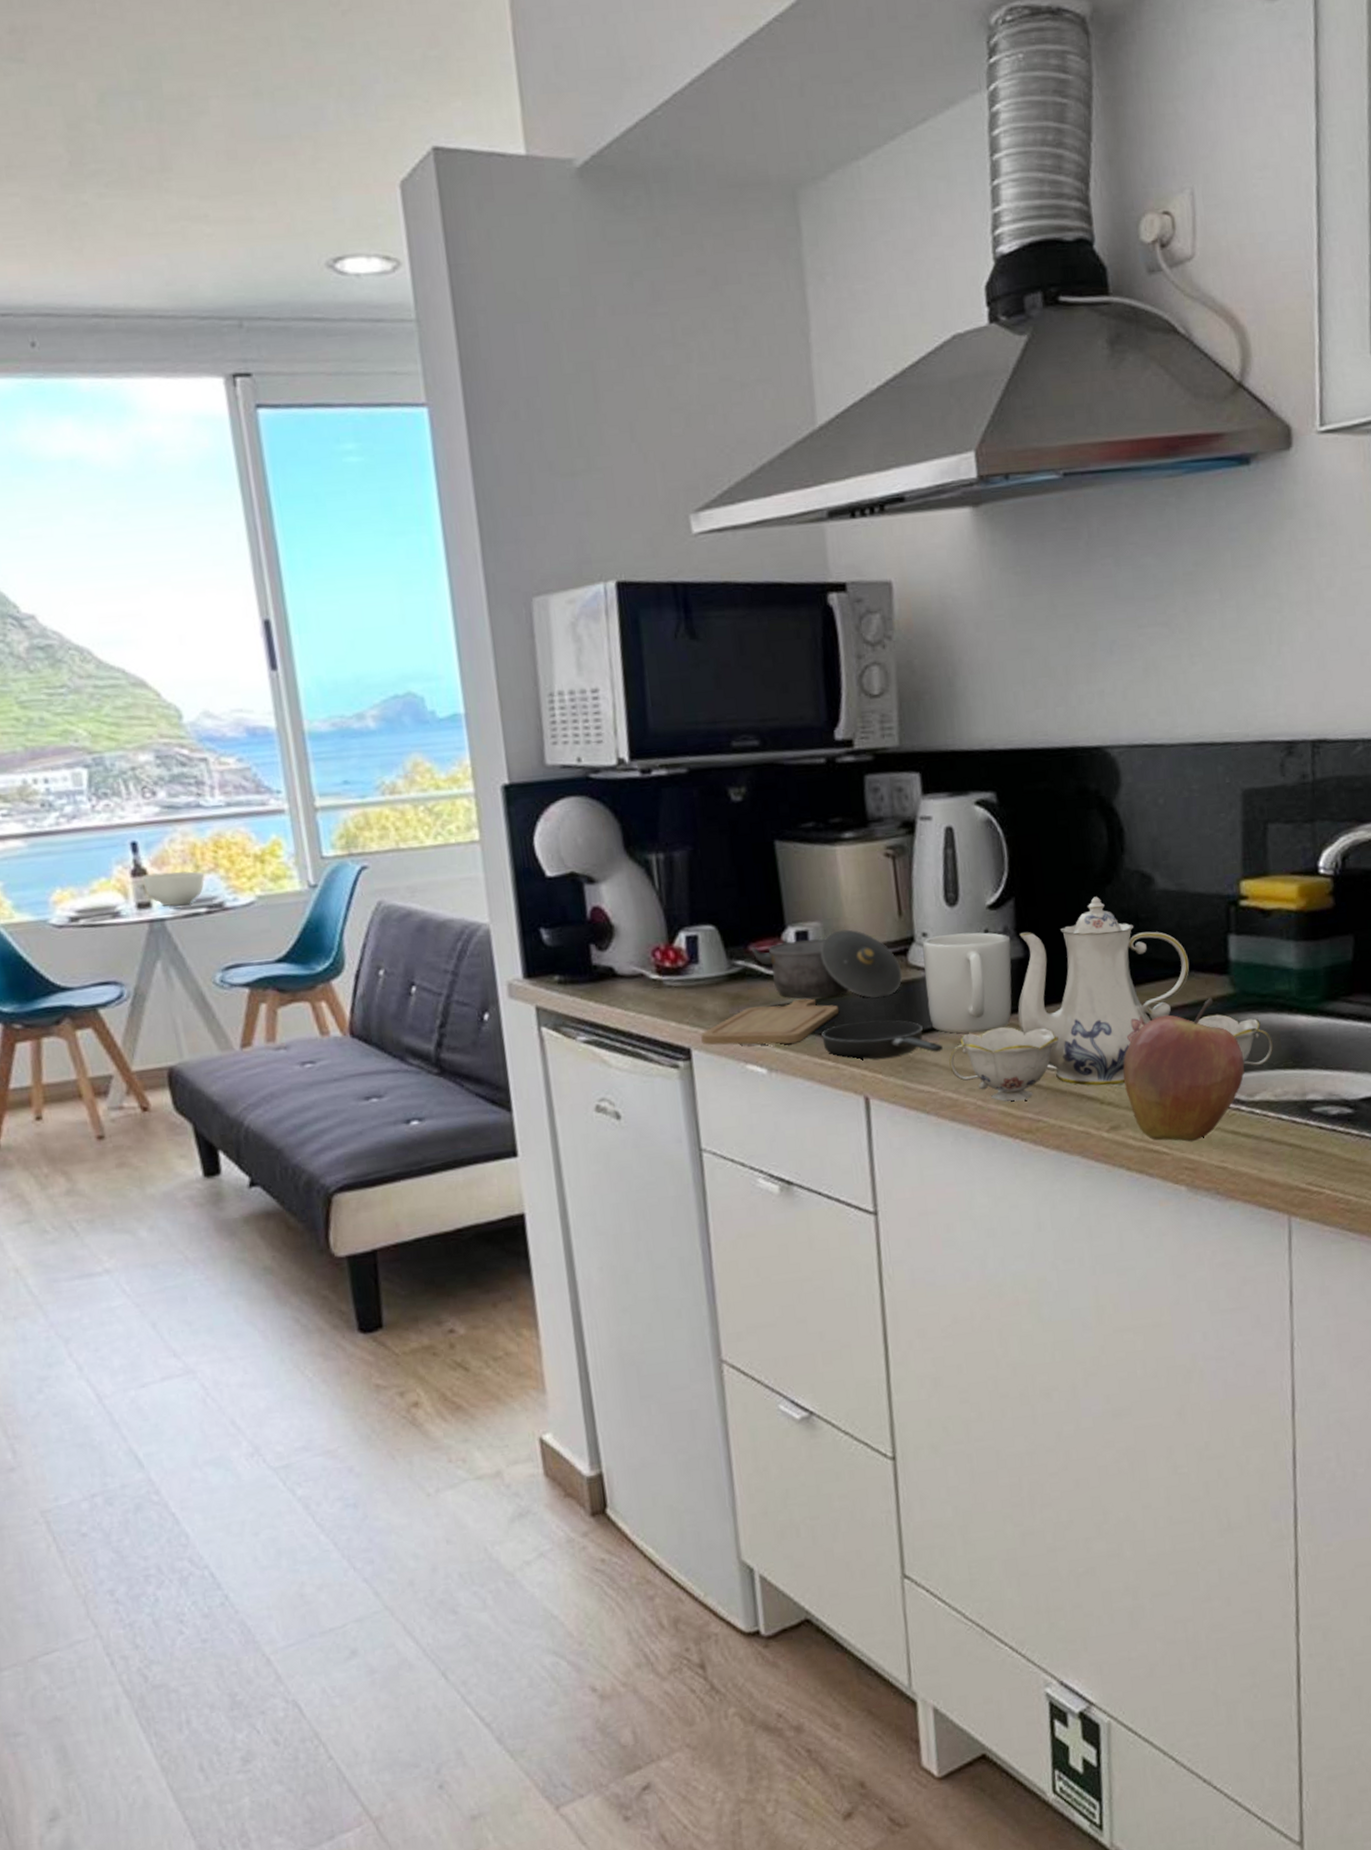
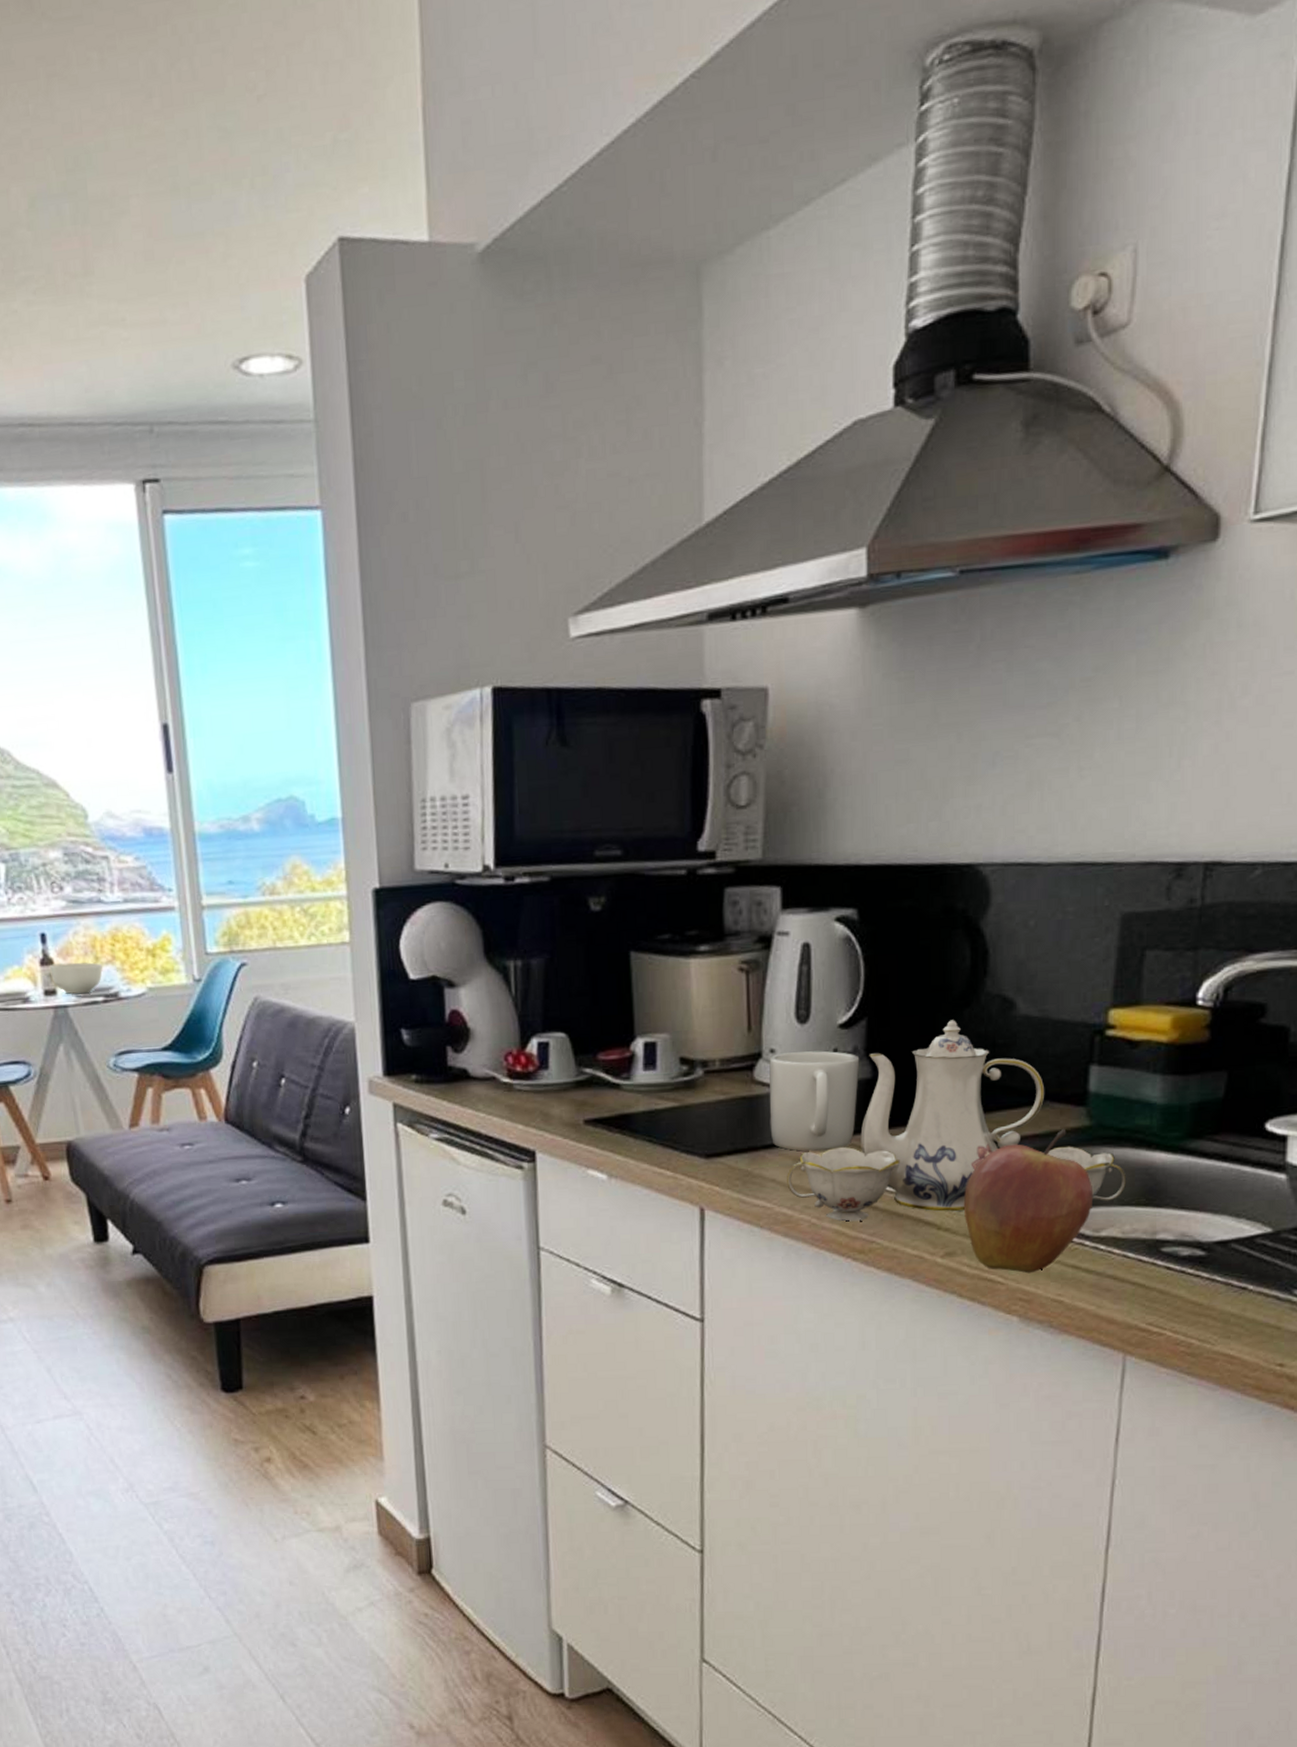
chopping board: present [701,998,840,1045] -> none [546,1109,682,1152]
cooking pot: present [751,929,903,1000] -> none [599,1042,747,1113]
frying pan: present [821,1020,943,1060] -> none [662,1133,781,1171]

